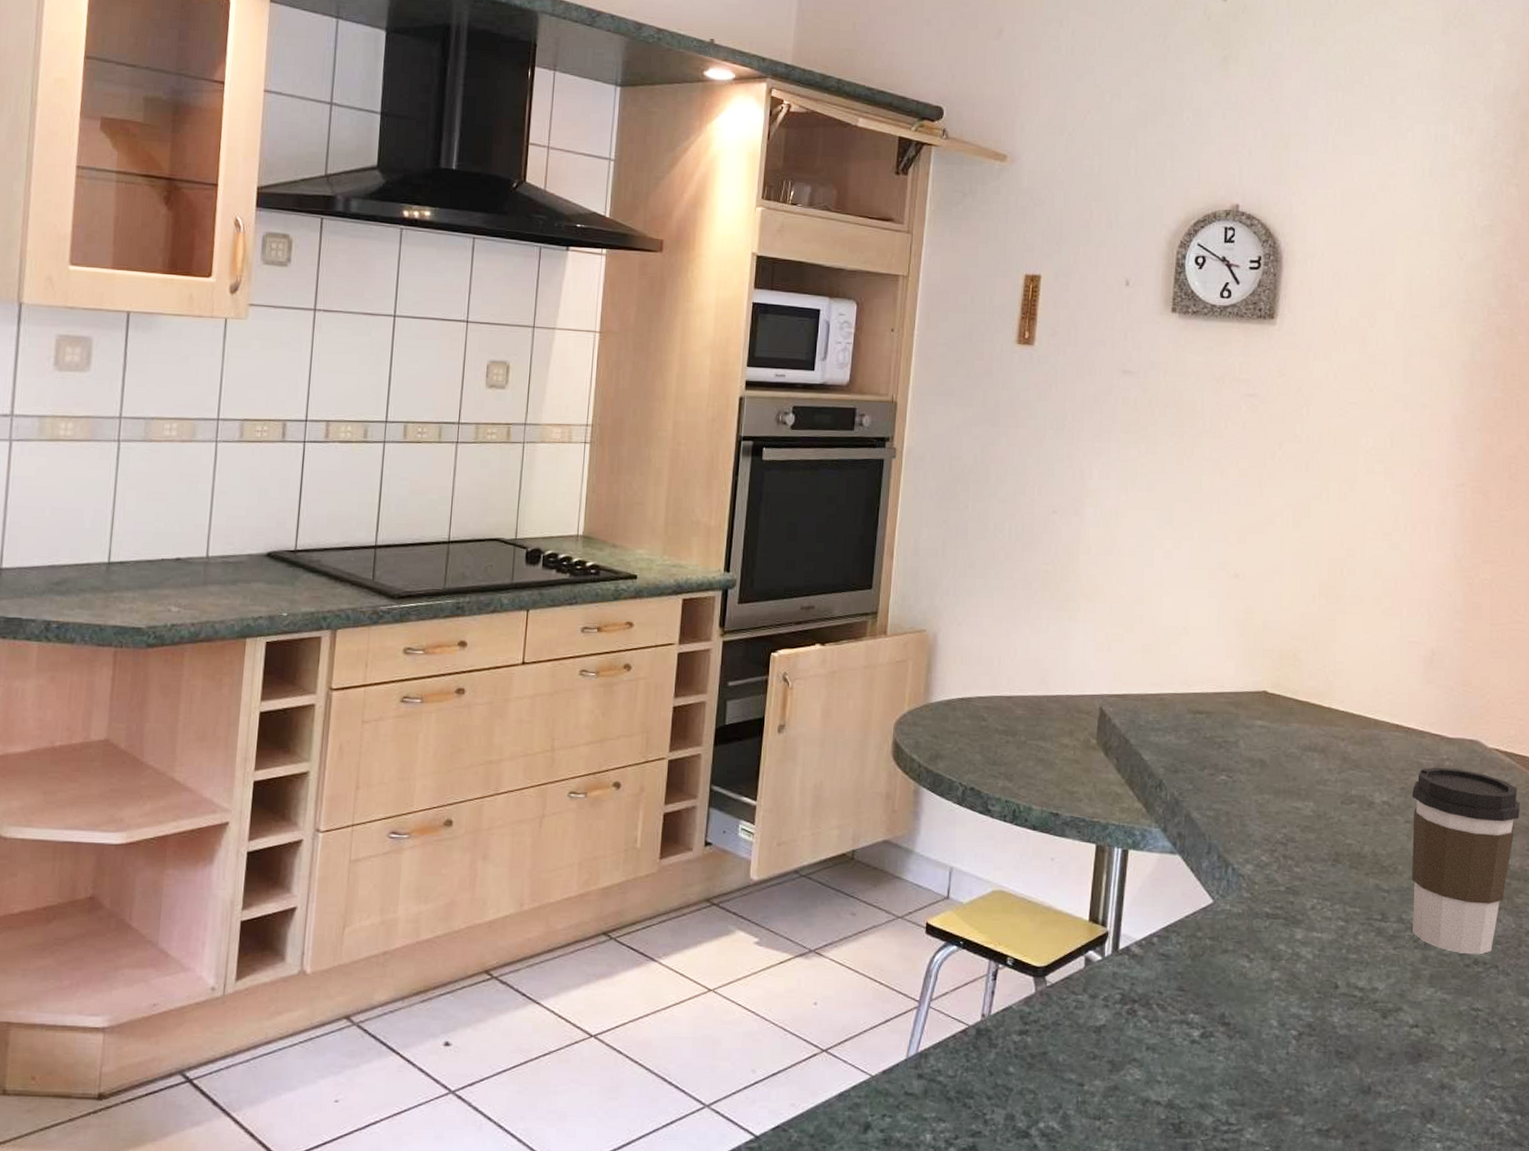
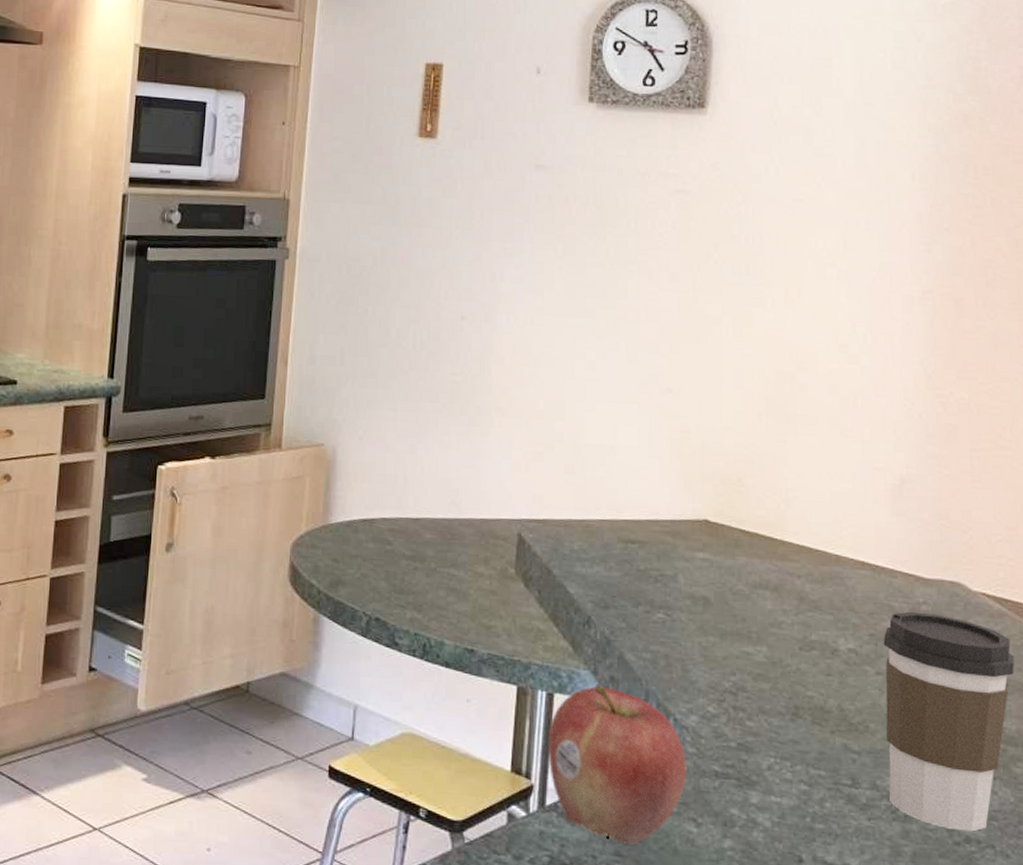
fruit: none [1121,839,1242,981] -> present [547,683,687,845]

